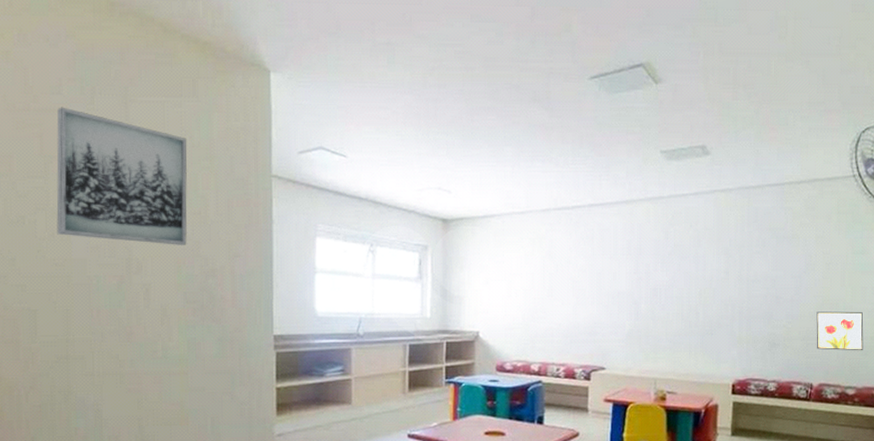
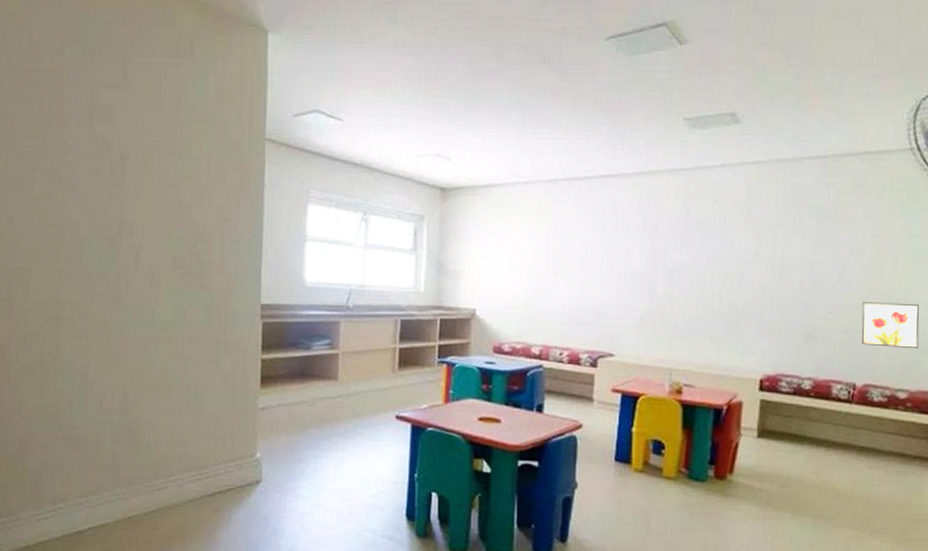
wall art: present [56,107,187,245] -> none [53,67,183,209]

